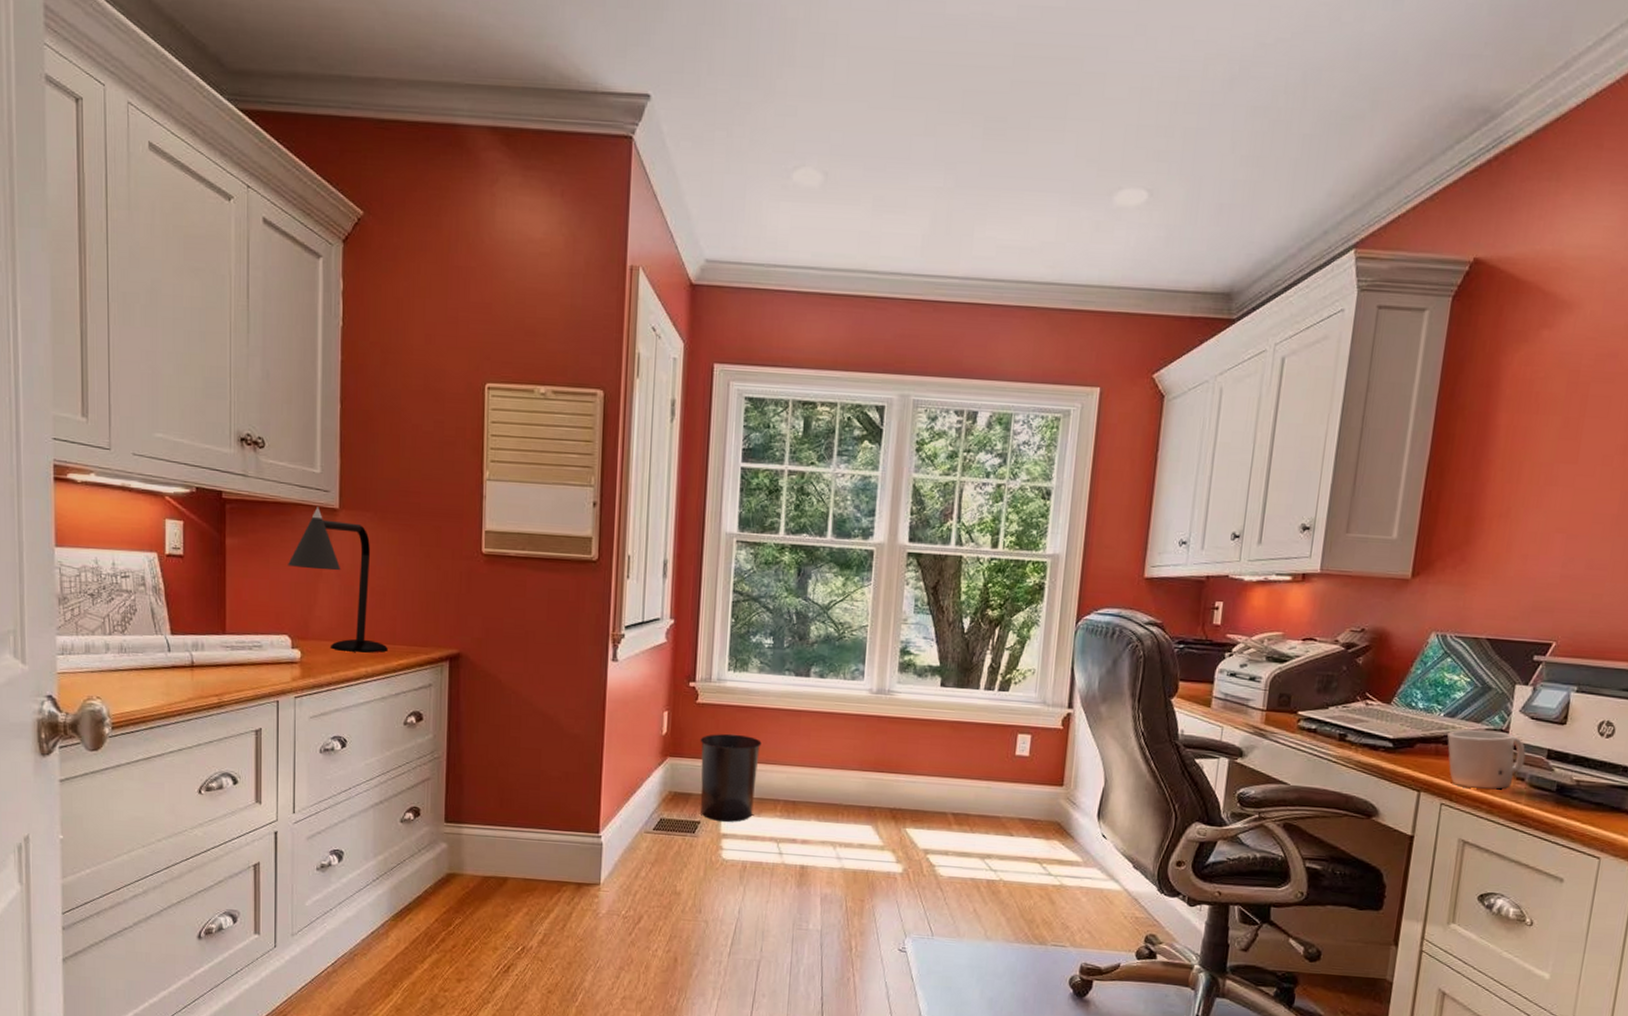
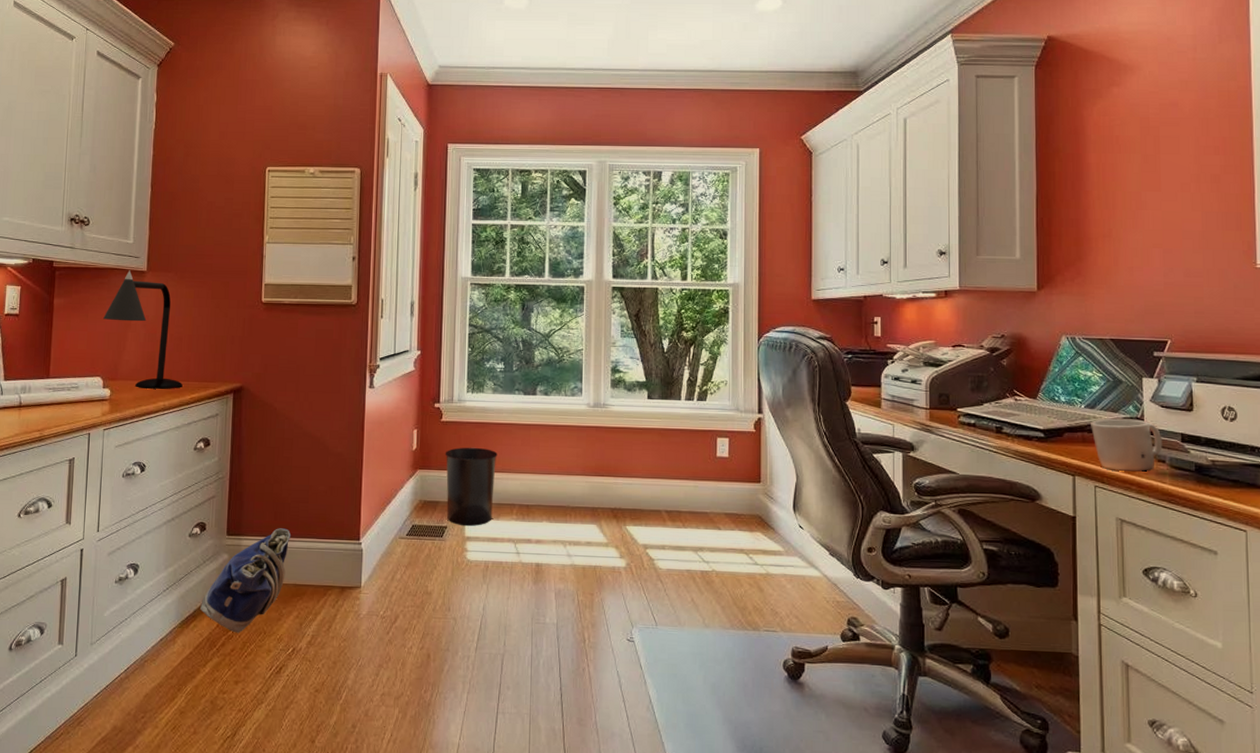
tote bag: none [416,816,520,929] -> present [200,528,292,633]

